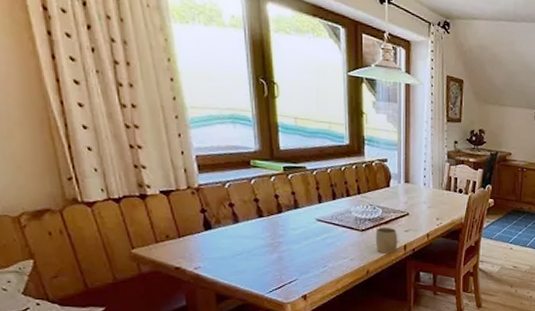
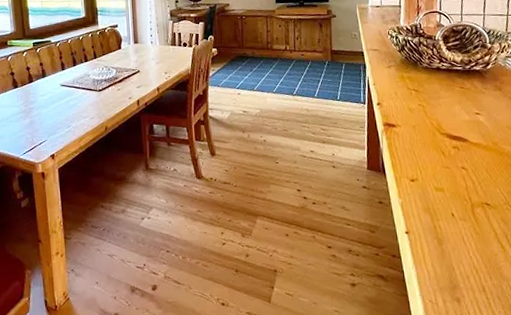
mug: present [375,227,398,254] -> none [111,86,132,110]

